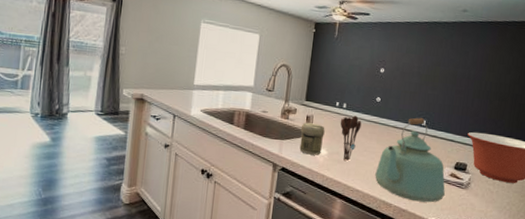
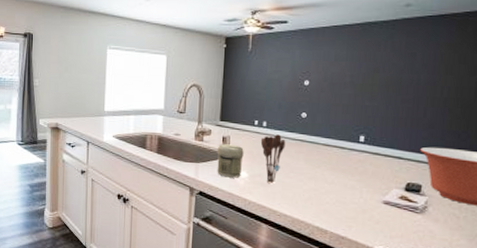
kettle: present [375,117,445,203] -> none [305,133,394,229]

